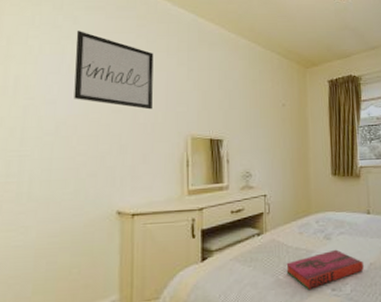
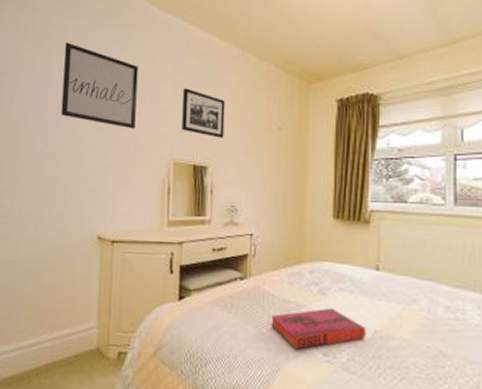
picture frame: none [197,72,237,115] -> present [181,88,225,138]

